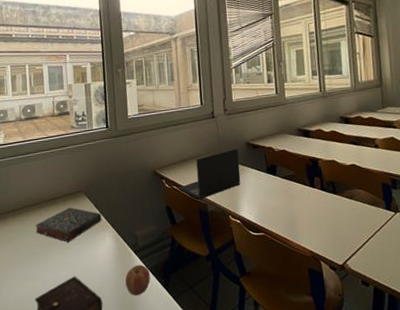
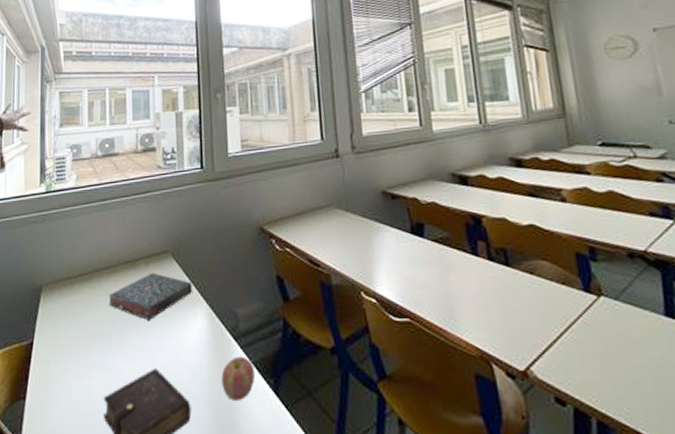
laptop: present [179,148,241,200] -> none [293,198,376,268]

